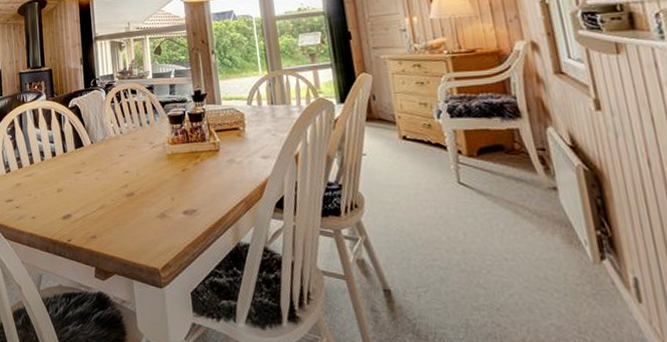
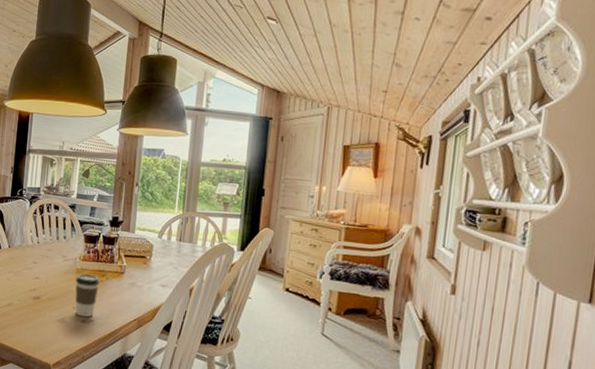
coffee cup: none [168,158,196,208] -> present [75,273,100,317]

